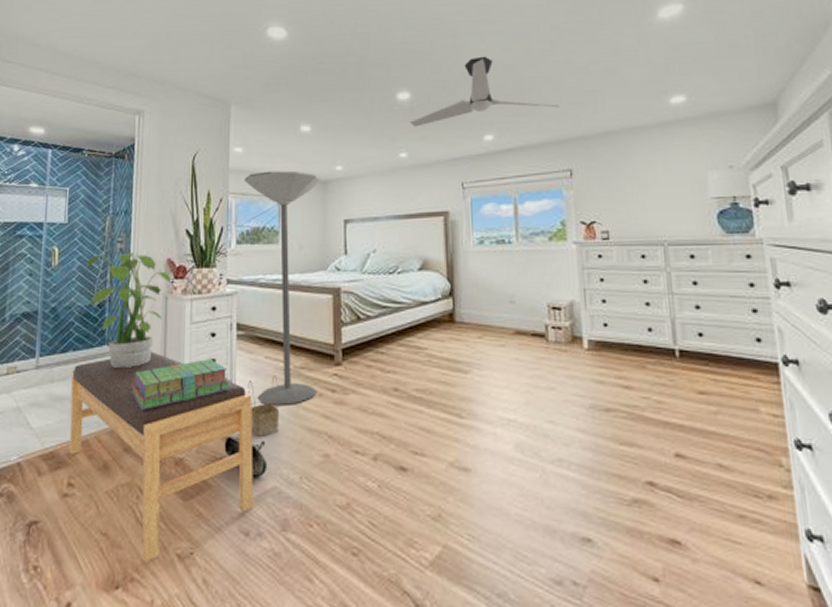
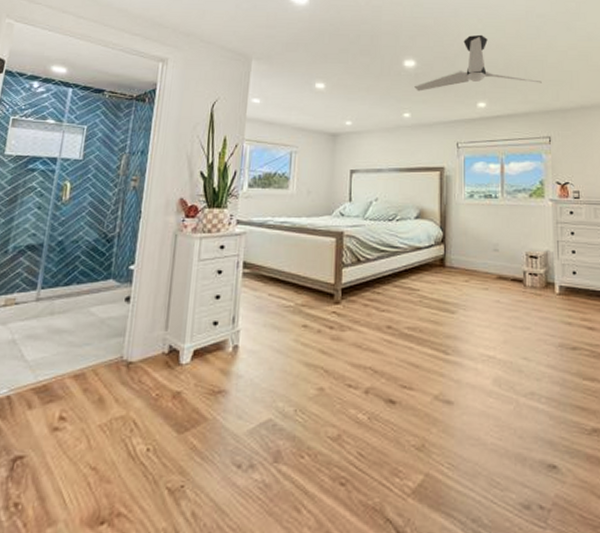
bench: present [69,351,254,563] -> none [64,286,254,497]
potted plant: present [85,252,172,369] -> none [94,190,183,303]
stack of books: present [130,359,231,410] -> none [132,295,233,344]
shoe: present [224,436,268,478] -> none [222,370,264,411]
floor lamp: present [243,170,322,405] -> none [258,122,332,340]
basket: present [248,376,279,436] -> none [249,312,280,370]

